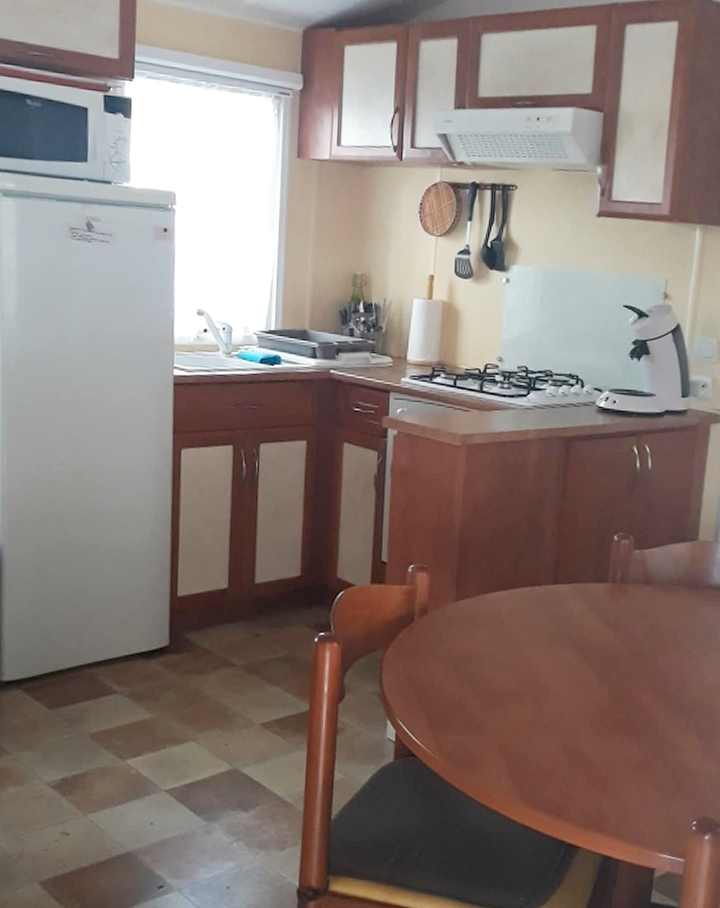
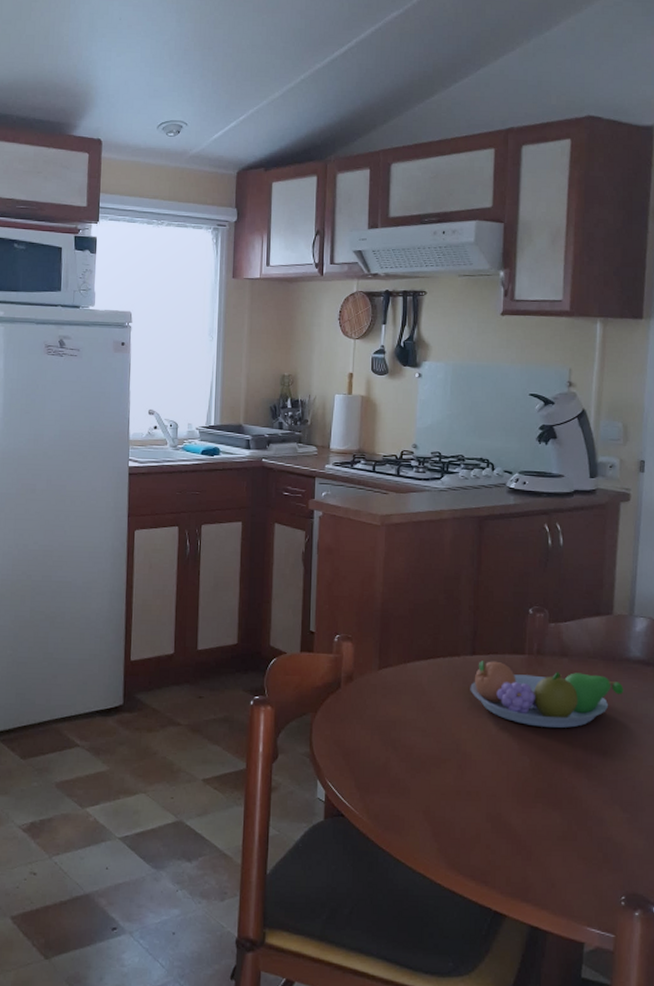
fruit bowl: none [551,590,705,657] -> present [470,660,624,728]

